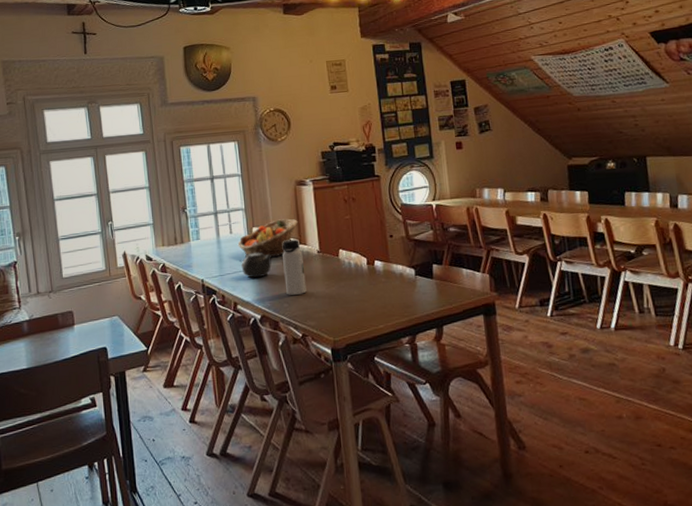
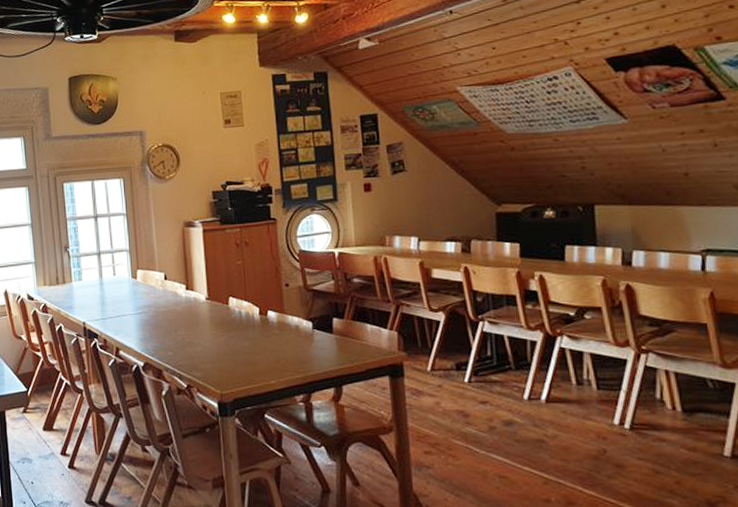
fruit basket: present [237,218,298,257] -> none [121,262,185,302]
teapot: present [241,252,272,278] -> none [124,296,157,324]
water bottle: present [282,239,307,295] -> none [168,284,193,343]

